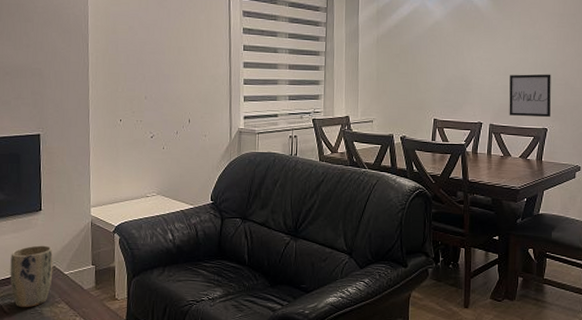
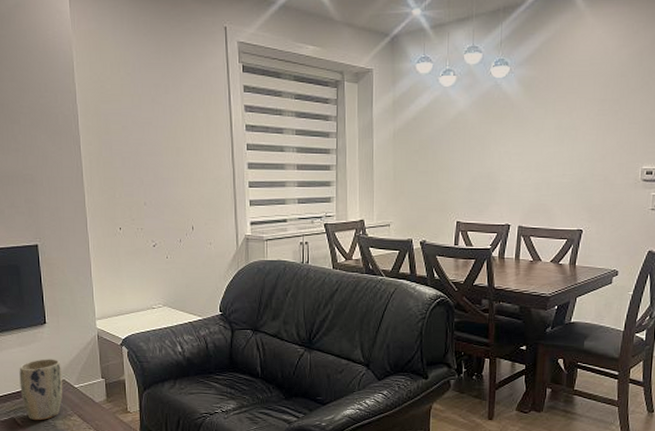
wall art: present [509,74,551,118] -> none [540,169,589,218]

